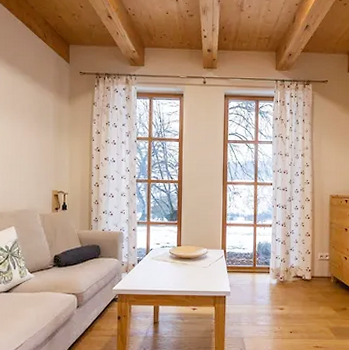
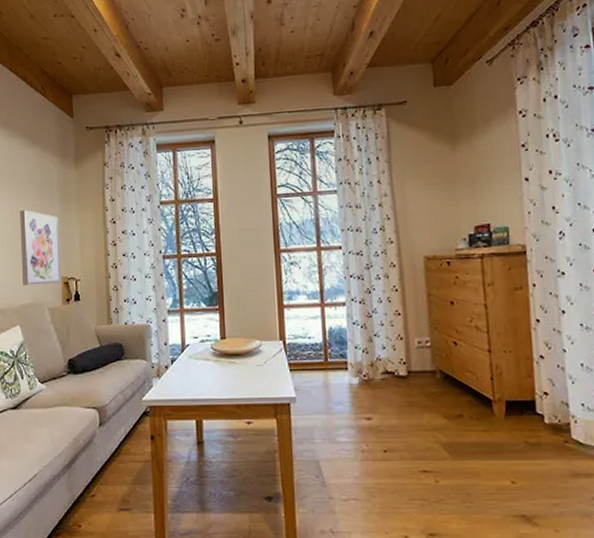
wall art: none [18,134,52,196] -> present [19,210,61,286]

